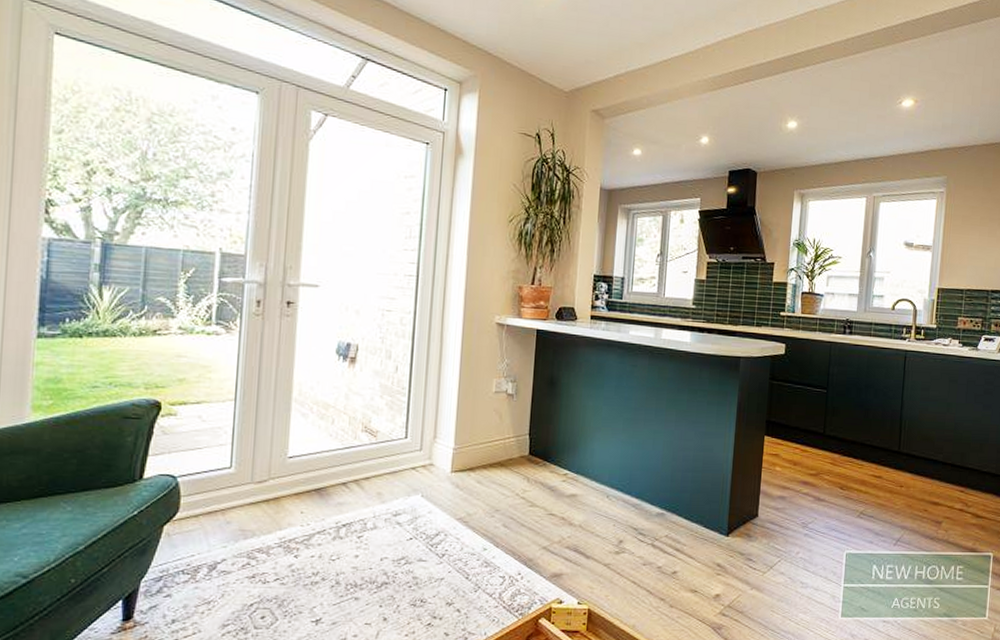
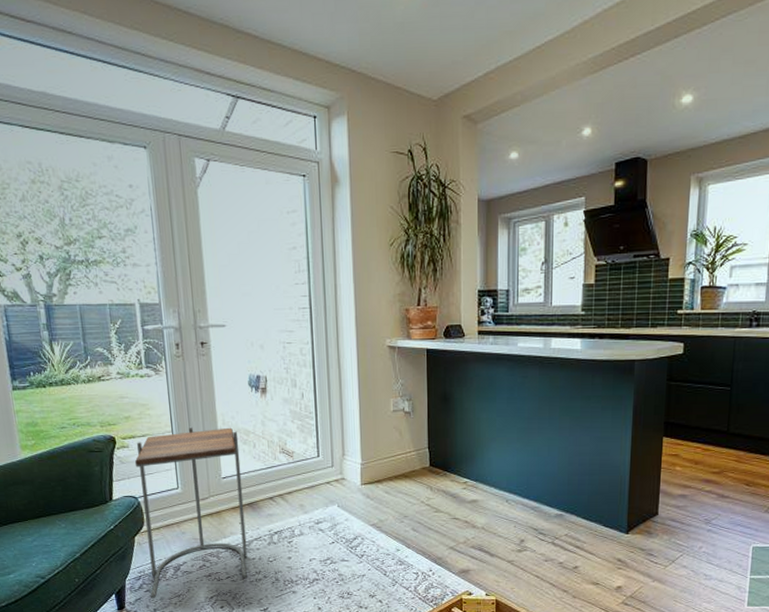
side table: none [170,395,315,605] -> present [134,427,248,598]

